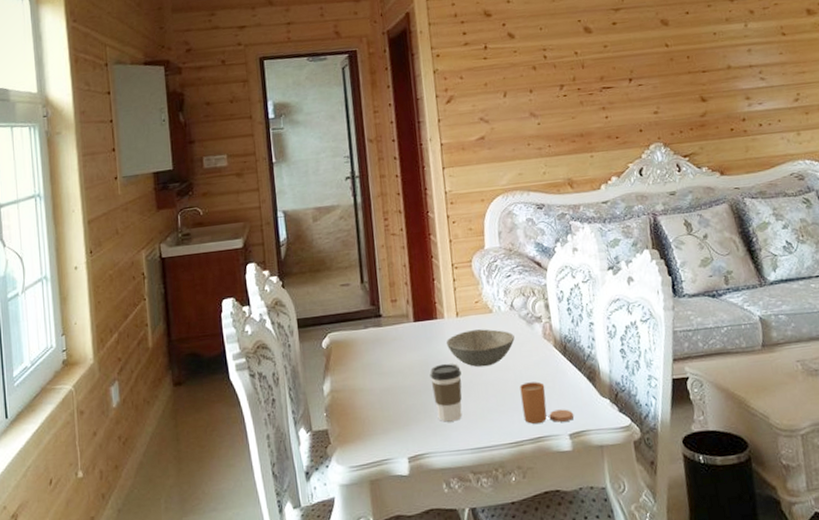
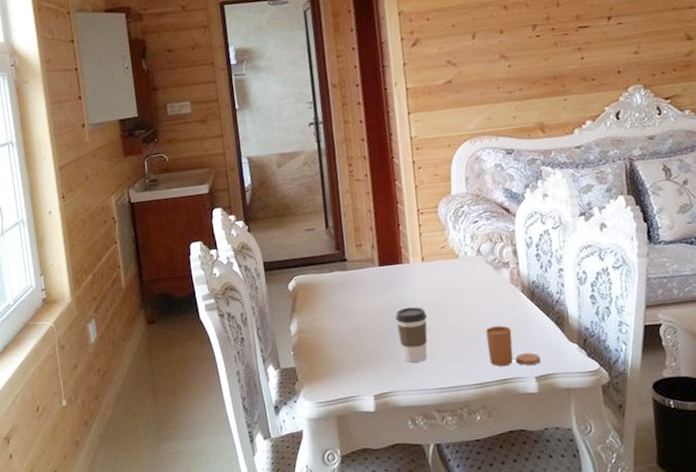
soup bowl: present [446,329,515,367] -> none [411,274,481,311]

